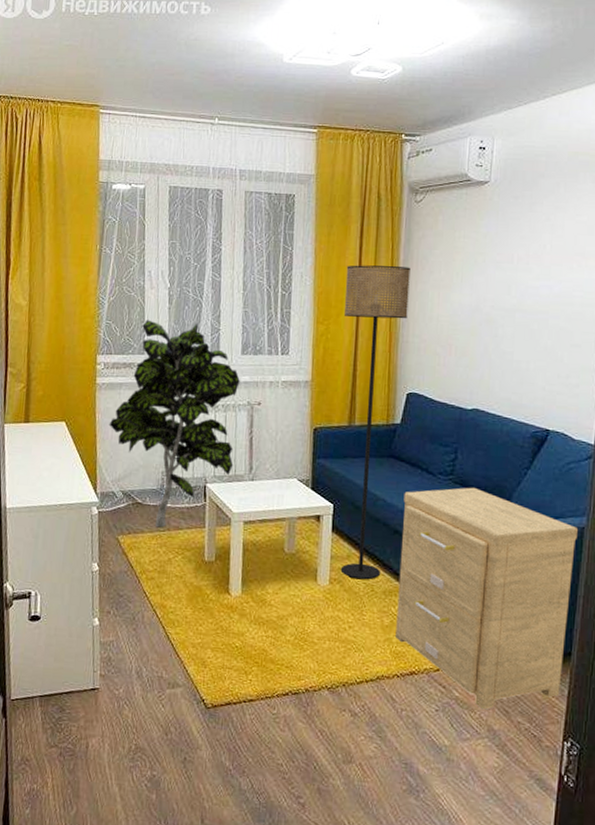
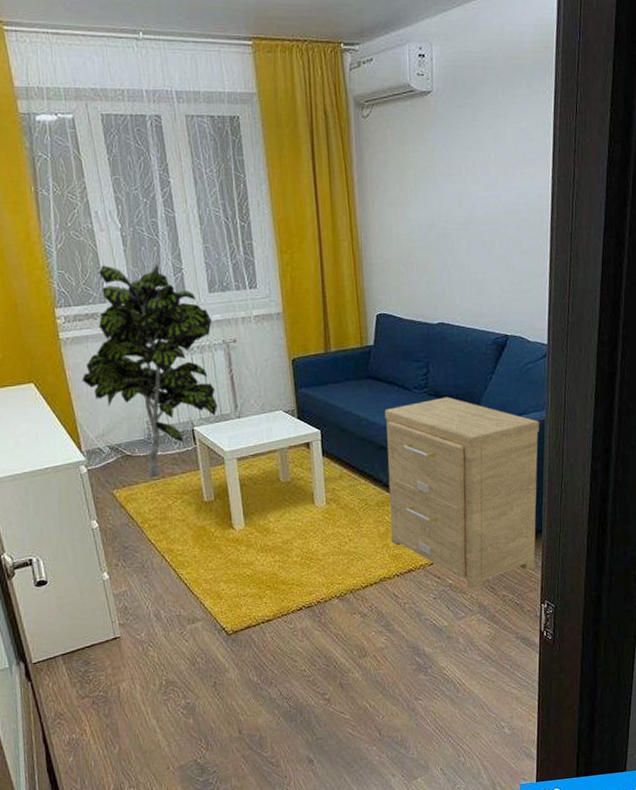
floor lamp: present [340,265,411,580] -> none [302,187,371,496]

